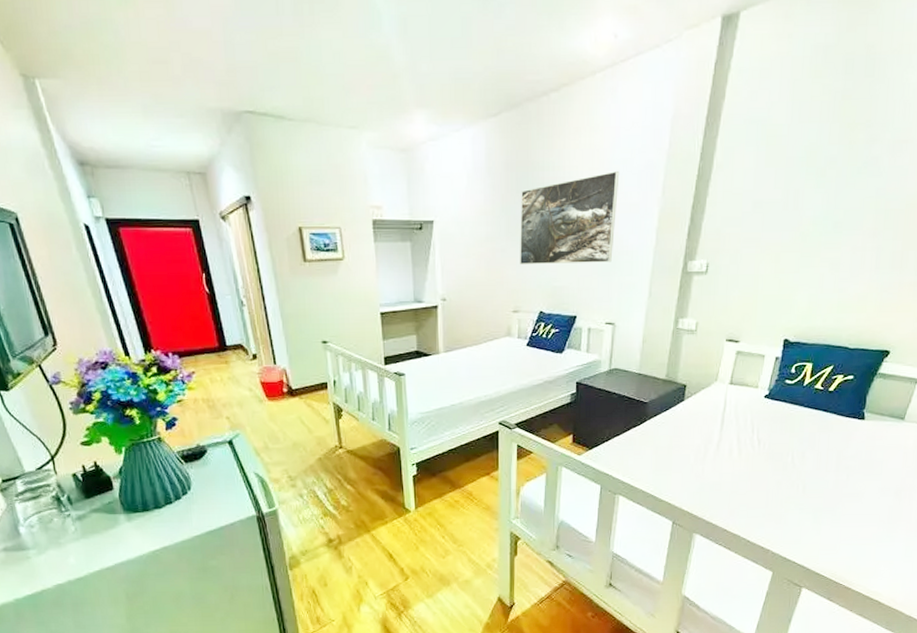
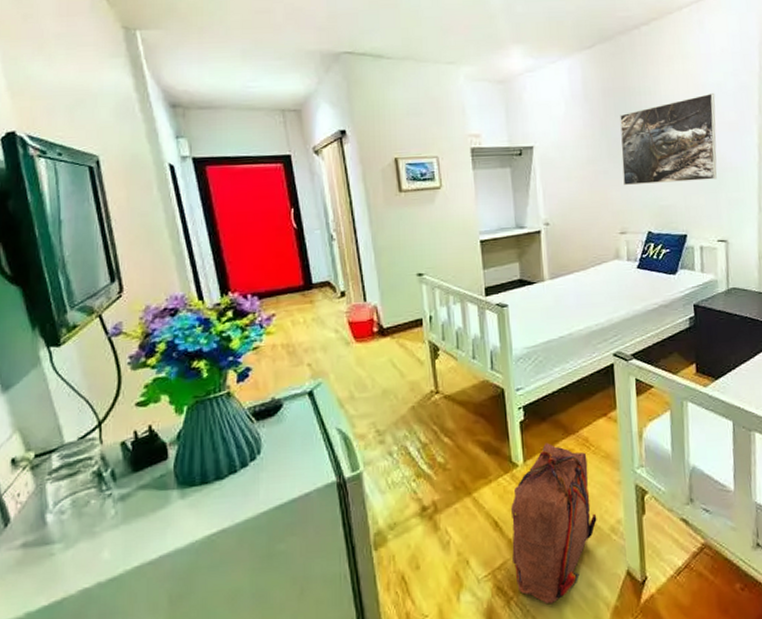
backpack: none [403,494,476,618] -> present [511,442,597,605]

